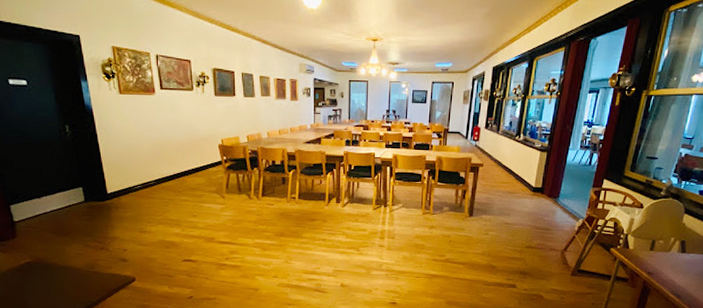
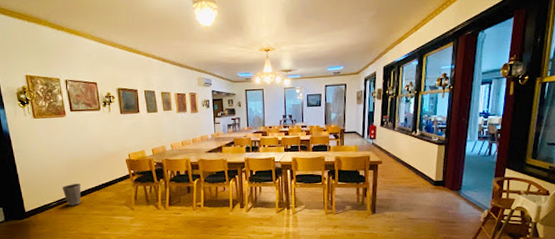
waste basket: none [148,167,169,190] -> present [62,184,81,206]

